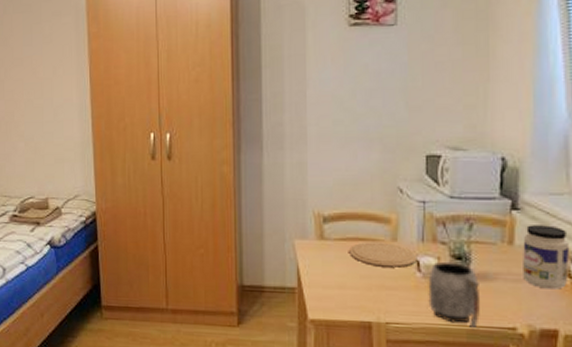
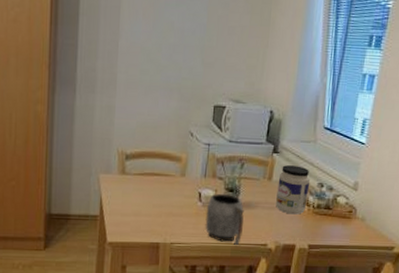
plate: present [349,242,418,268] -> none [146,177,200,198]

